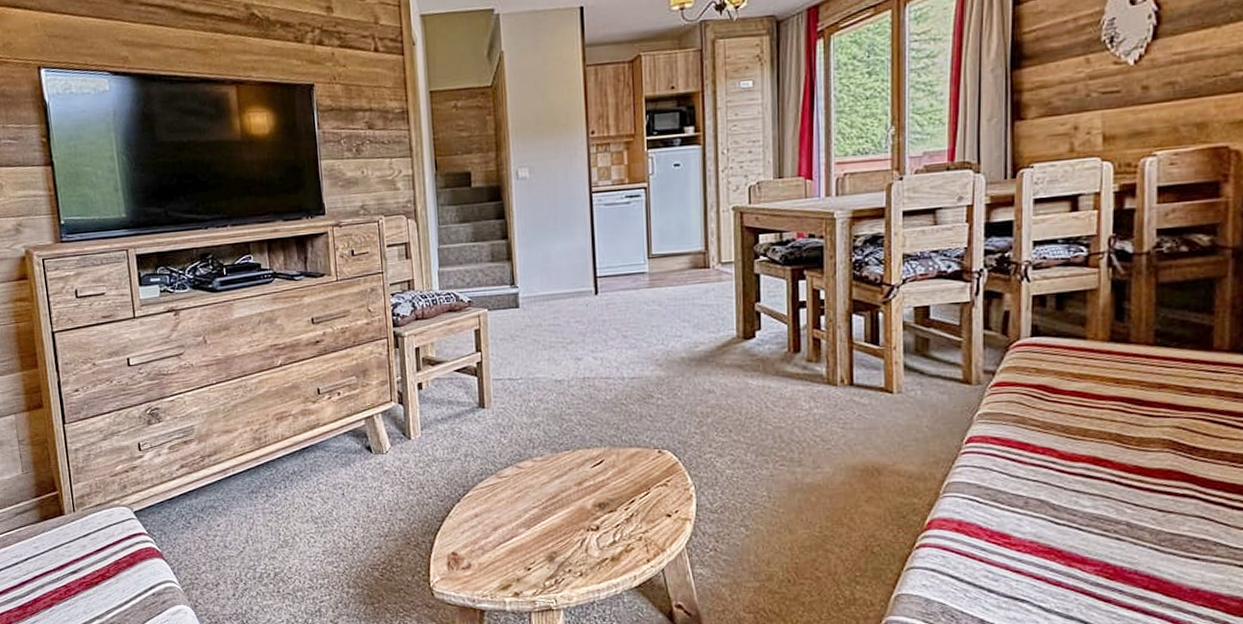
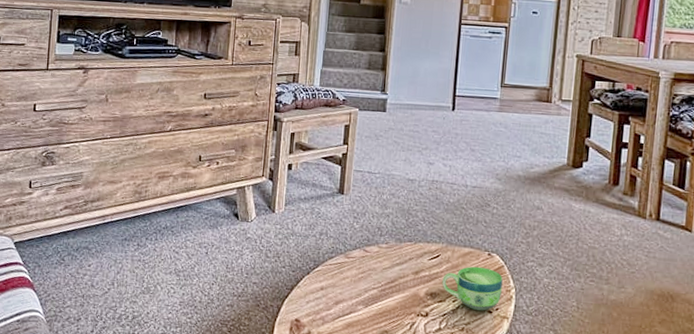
cup: none [610,467,679,516] -> present [442,266,503,311]

